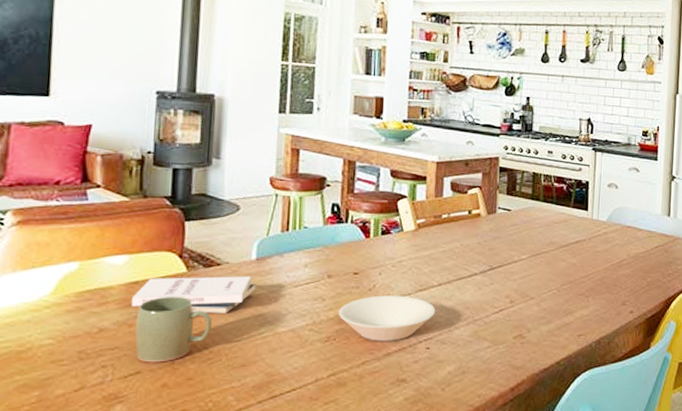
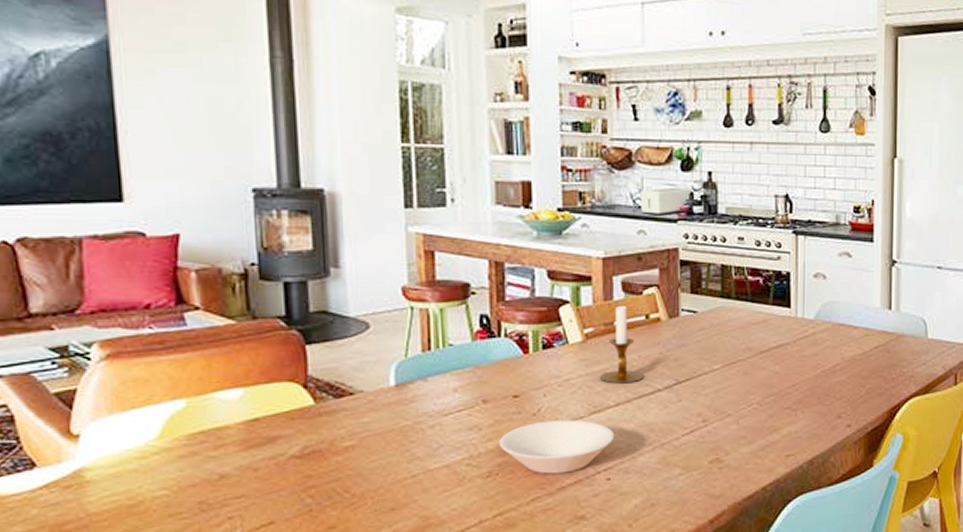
books: present [131,276,256,313] -> none [252,406,399,452]
mug: present [134,296,212,363] -> none [261,433,351,511]
candlestick: none [427,202,464,267] -> present [600,306,644,384]
toaster: none [470,108,514,131] -> present [640,187,693,216]

